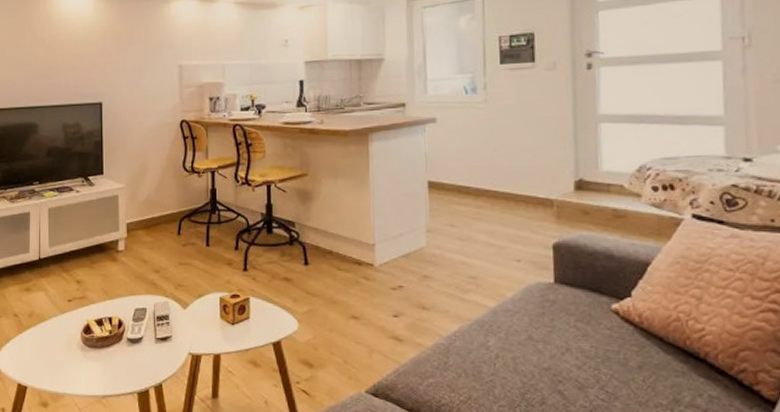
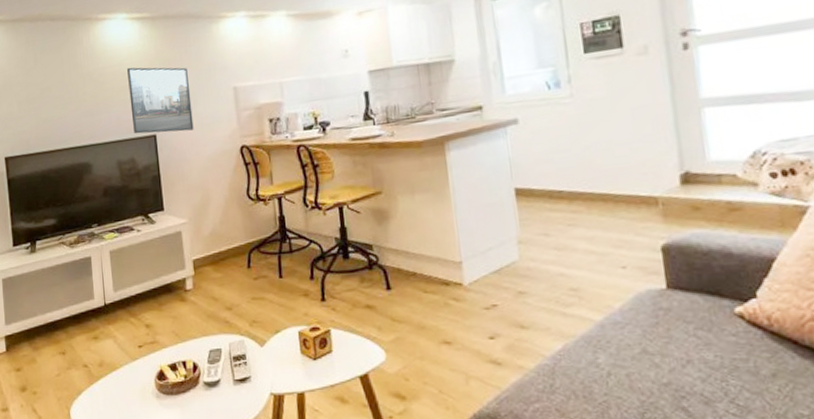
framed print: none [80,36,138,102] -> present [127,67,194,134]

